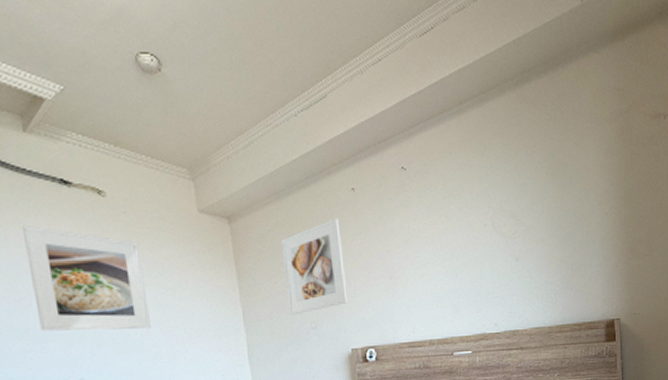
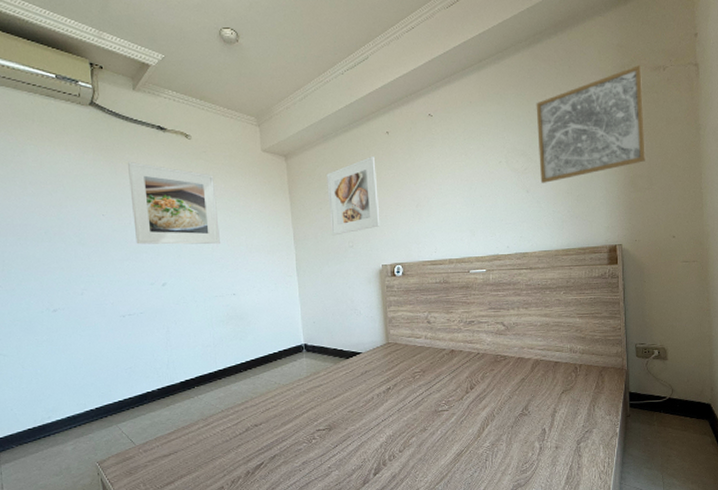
wall art: none [525,111,645,249] -> present [536,64,645,183]

